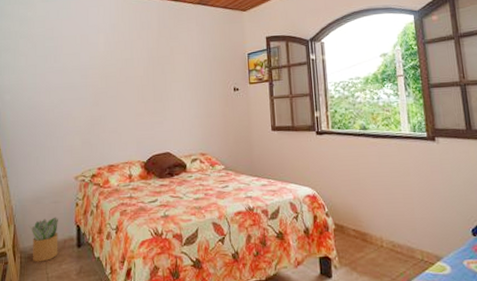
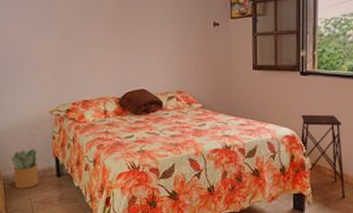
side table: none [320,172,372,260] -> present [300,114,346,198]

